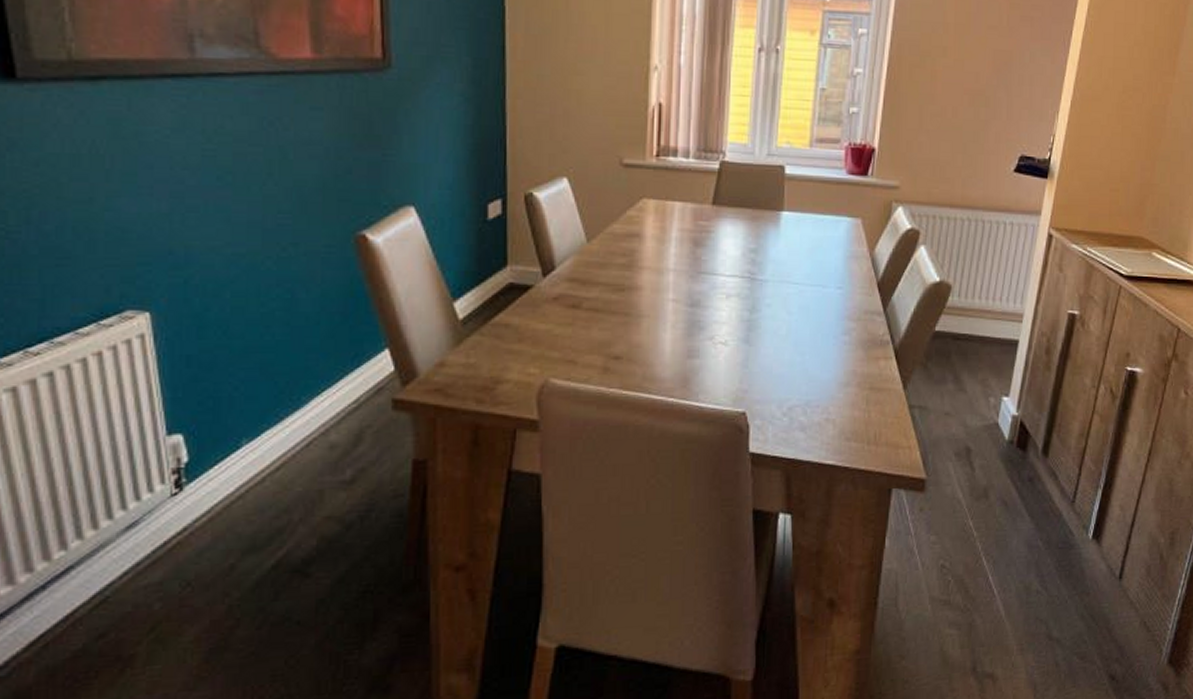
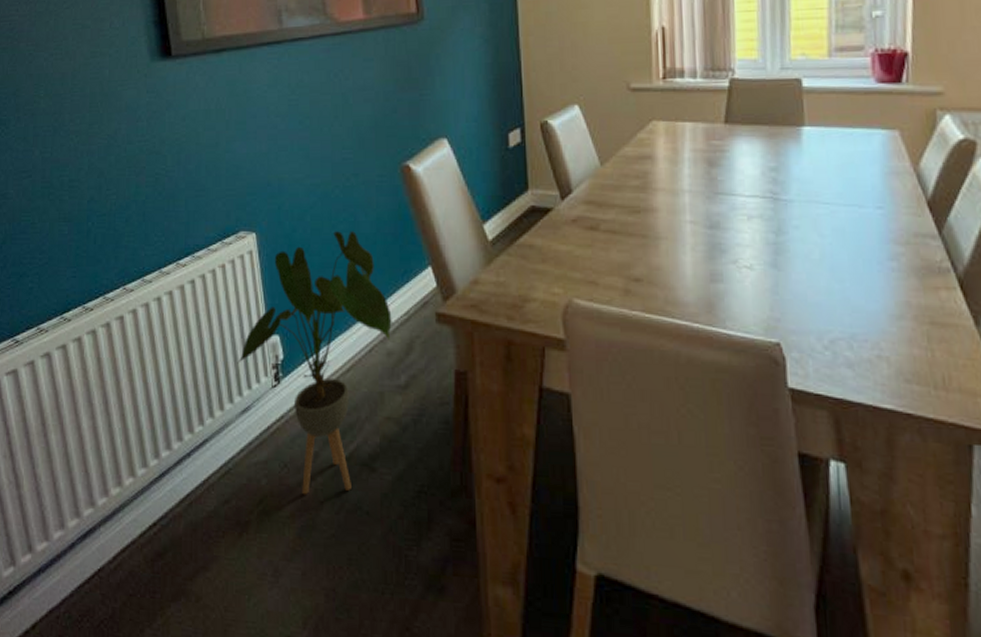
house plant: none [119,310,339,614] -> present [237,231,393,495]

